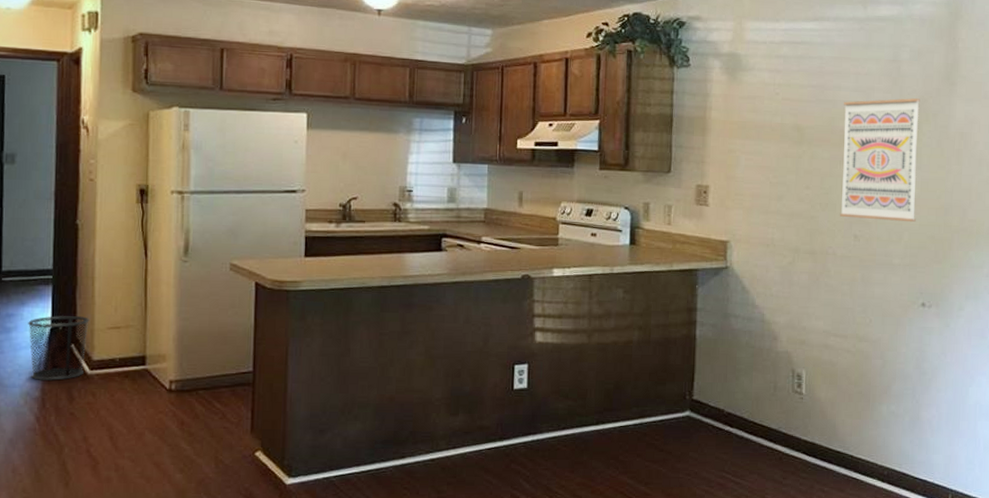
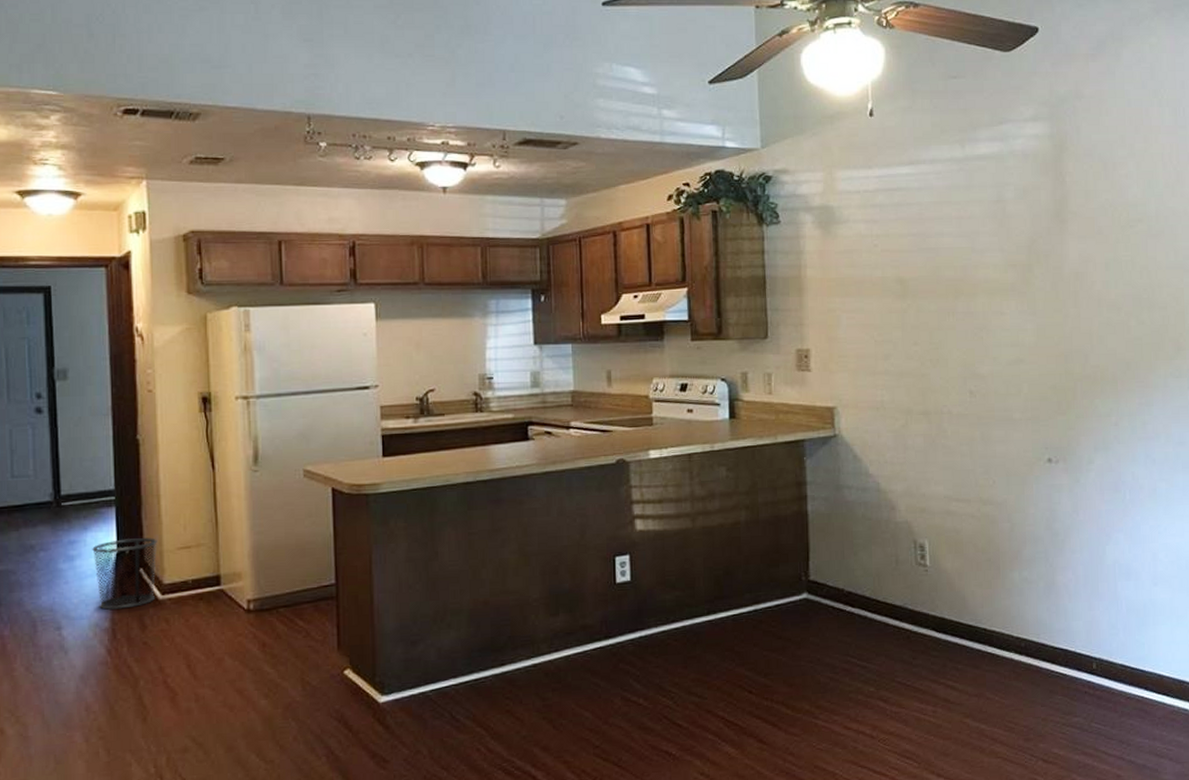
wall art: present [839,97,921,223] -> none [948,239,1035,374]

